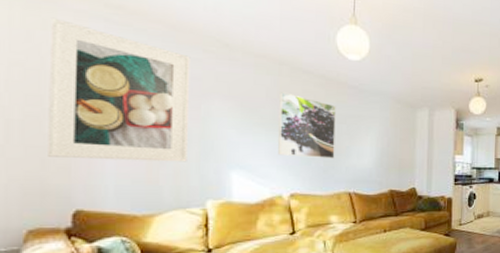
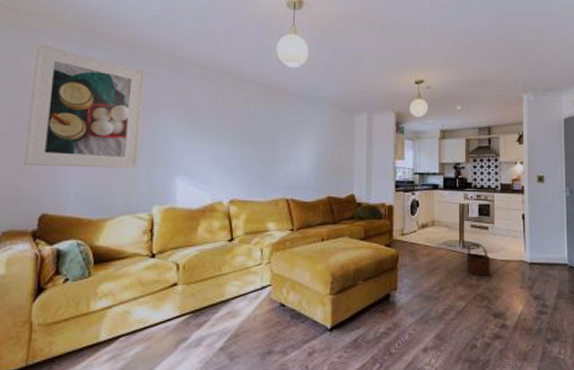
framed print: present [278,92,336,159] -> none [220,101,275,165]

